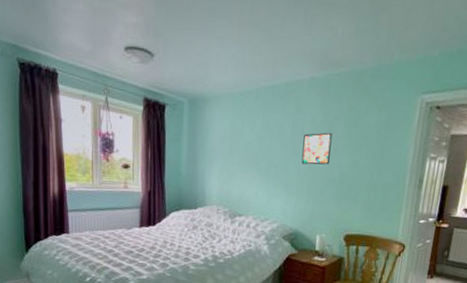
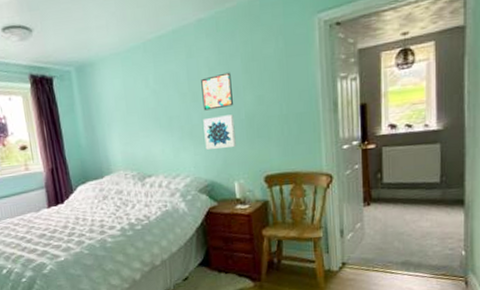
wall art: none [296,171,328,204] -> present [203,114,236,150]

